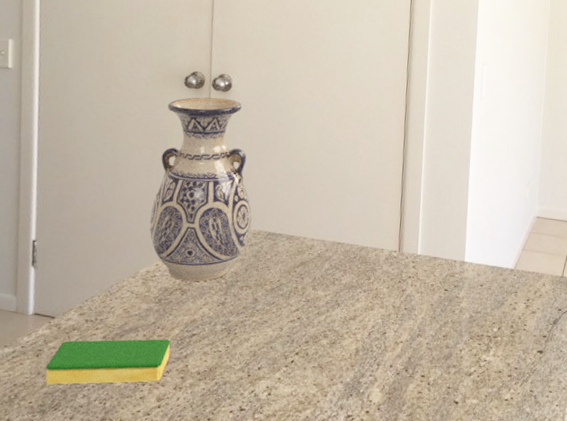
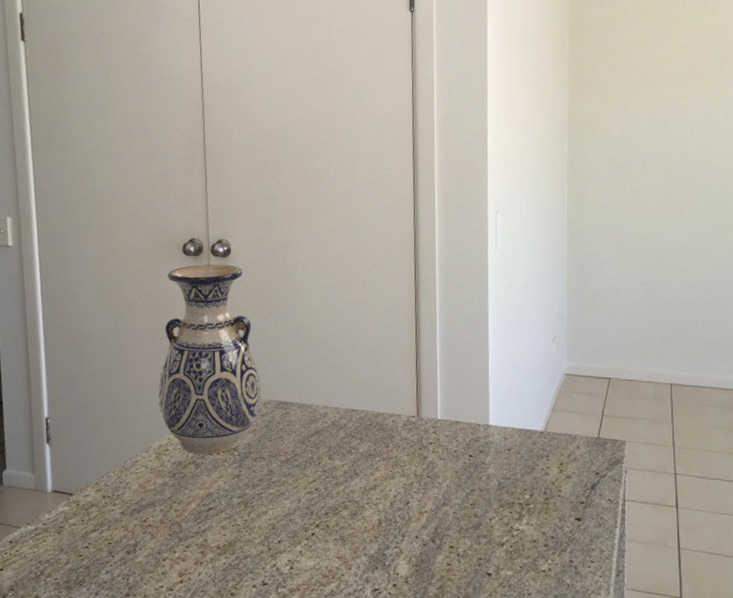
dish sponge: present [45,339,171,385] -> none [68,513,189,561]

